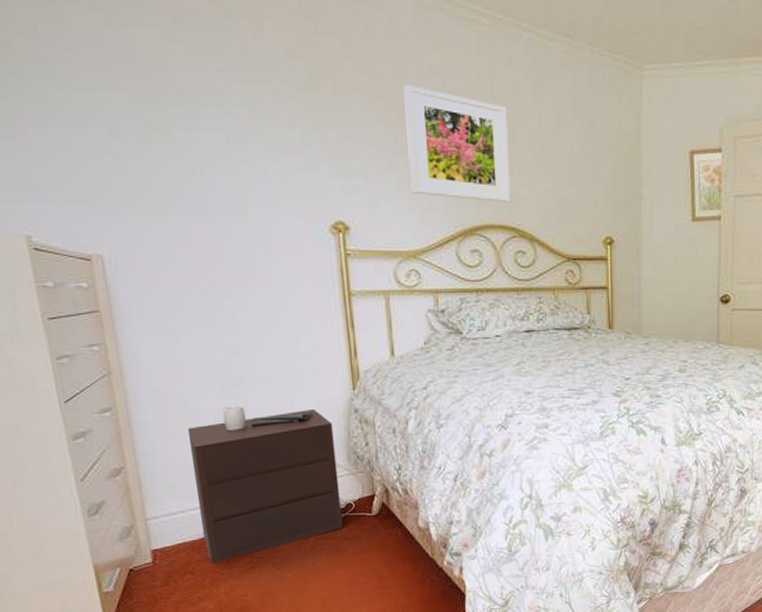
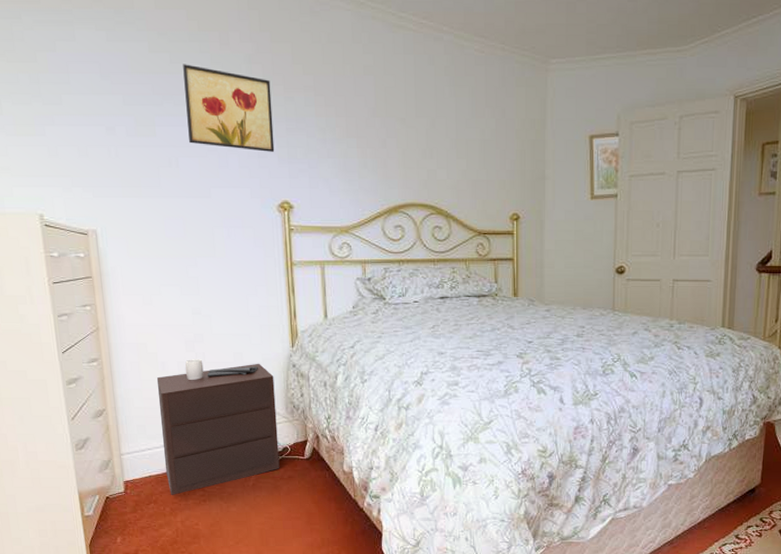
wall art: none [205,56,325,164] -> present [183,64,275,152]
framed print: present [403,84,512,203] -> none [341,82,431,184]

